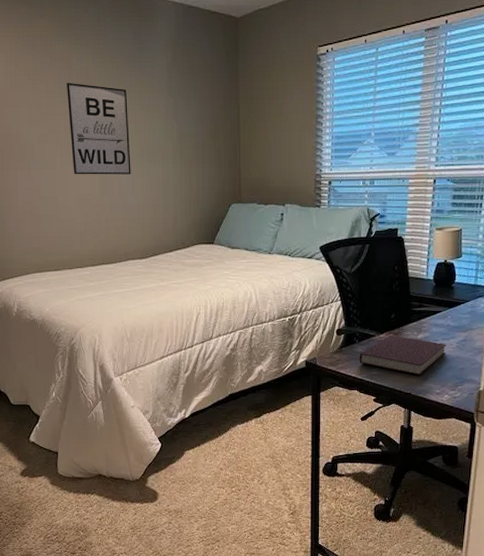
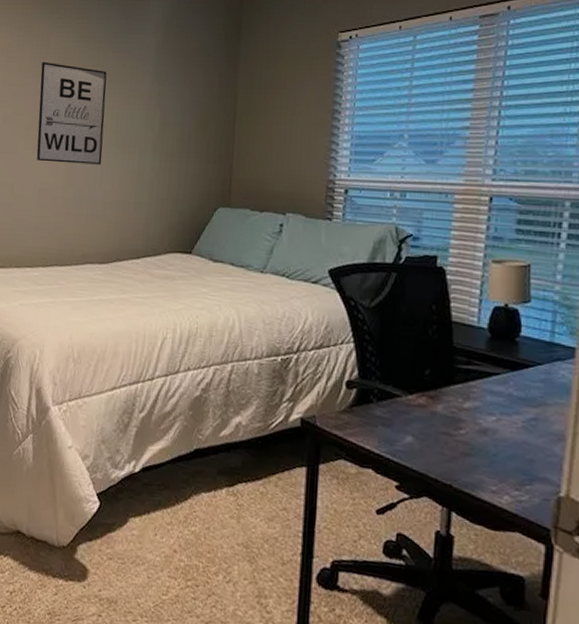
notebook: present [359,335,447,375] -> none [377,398,508,461]

